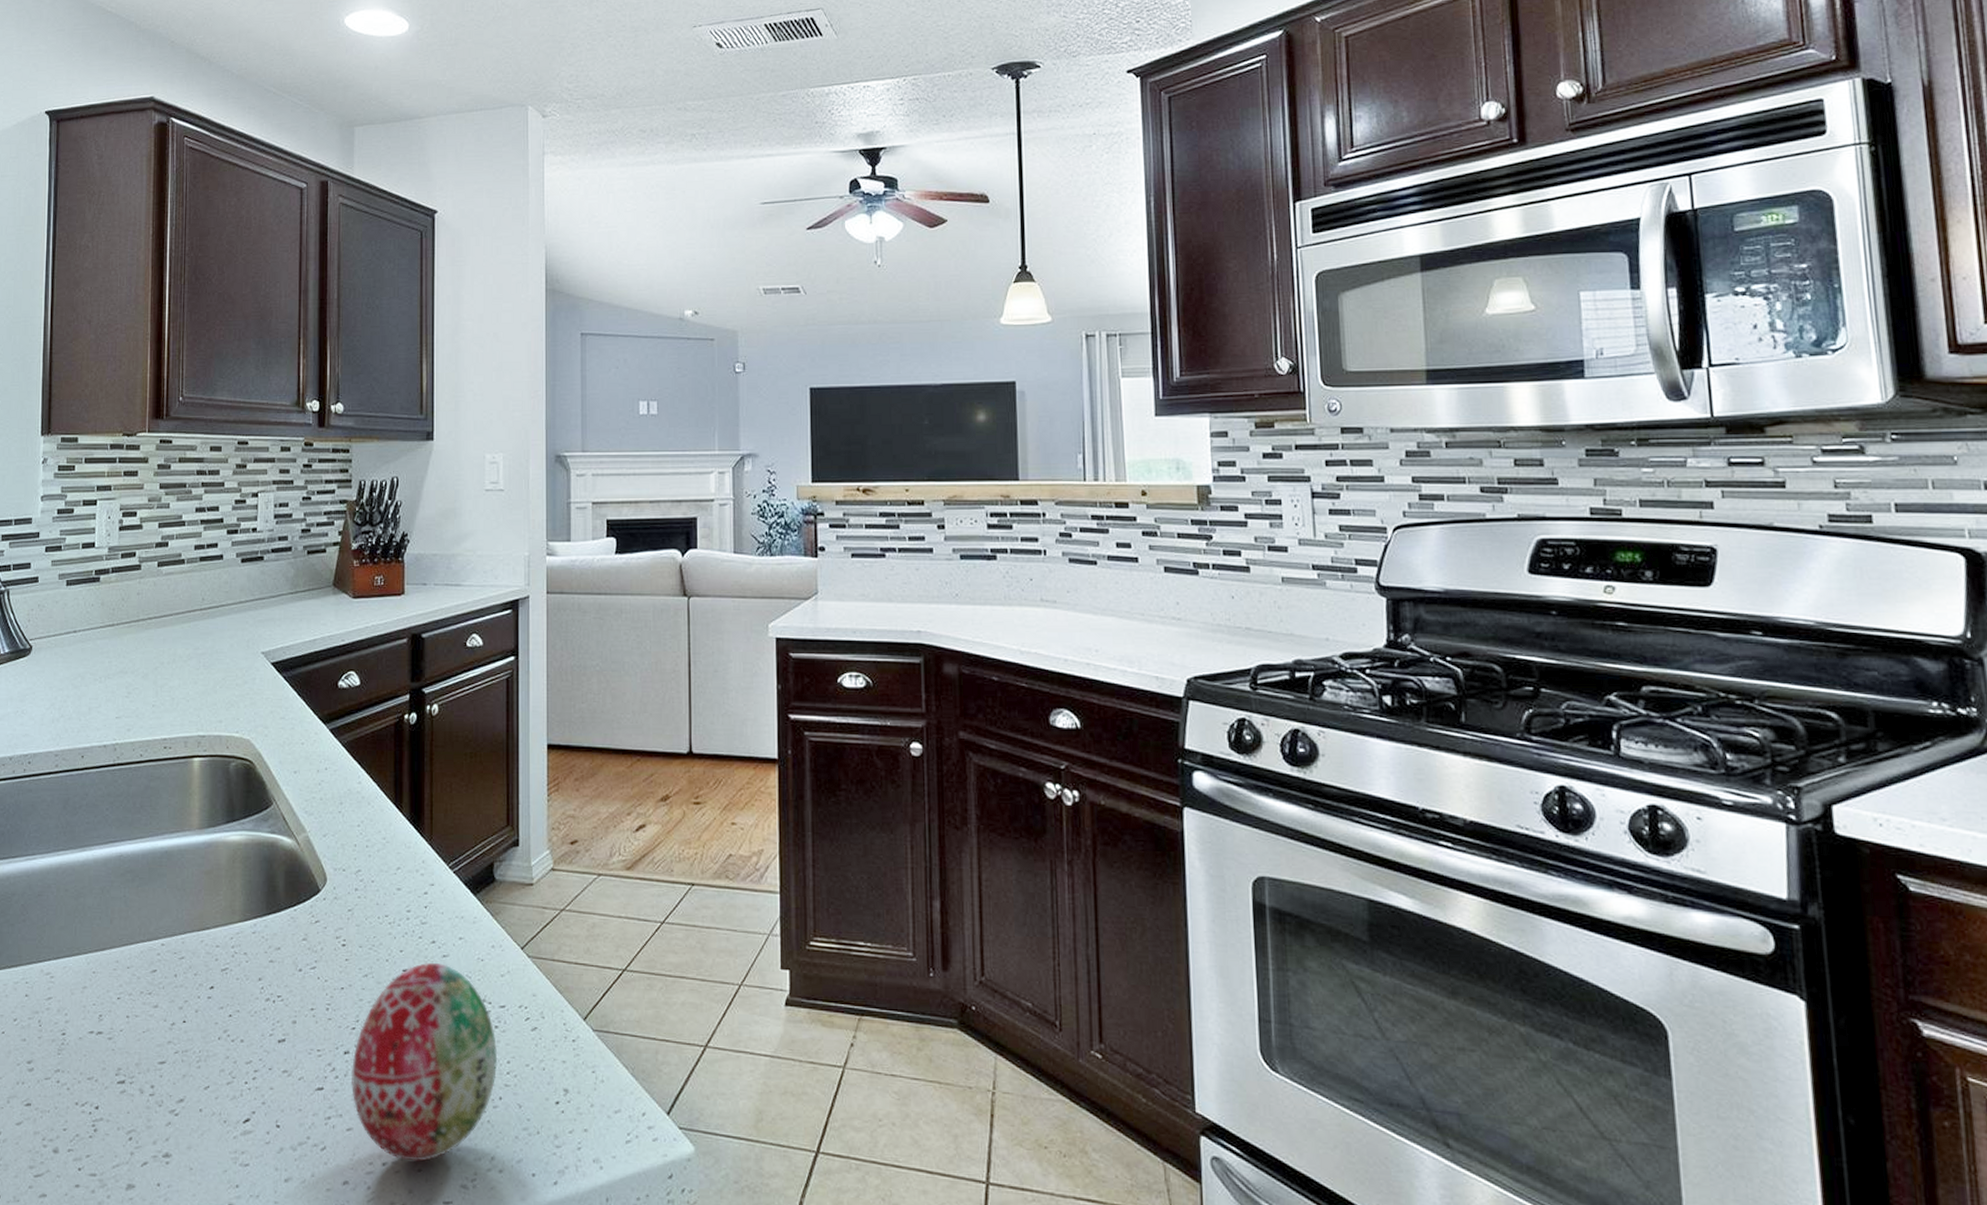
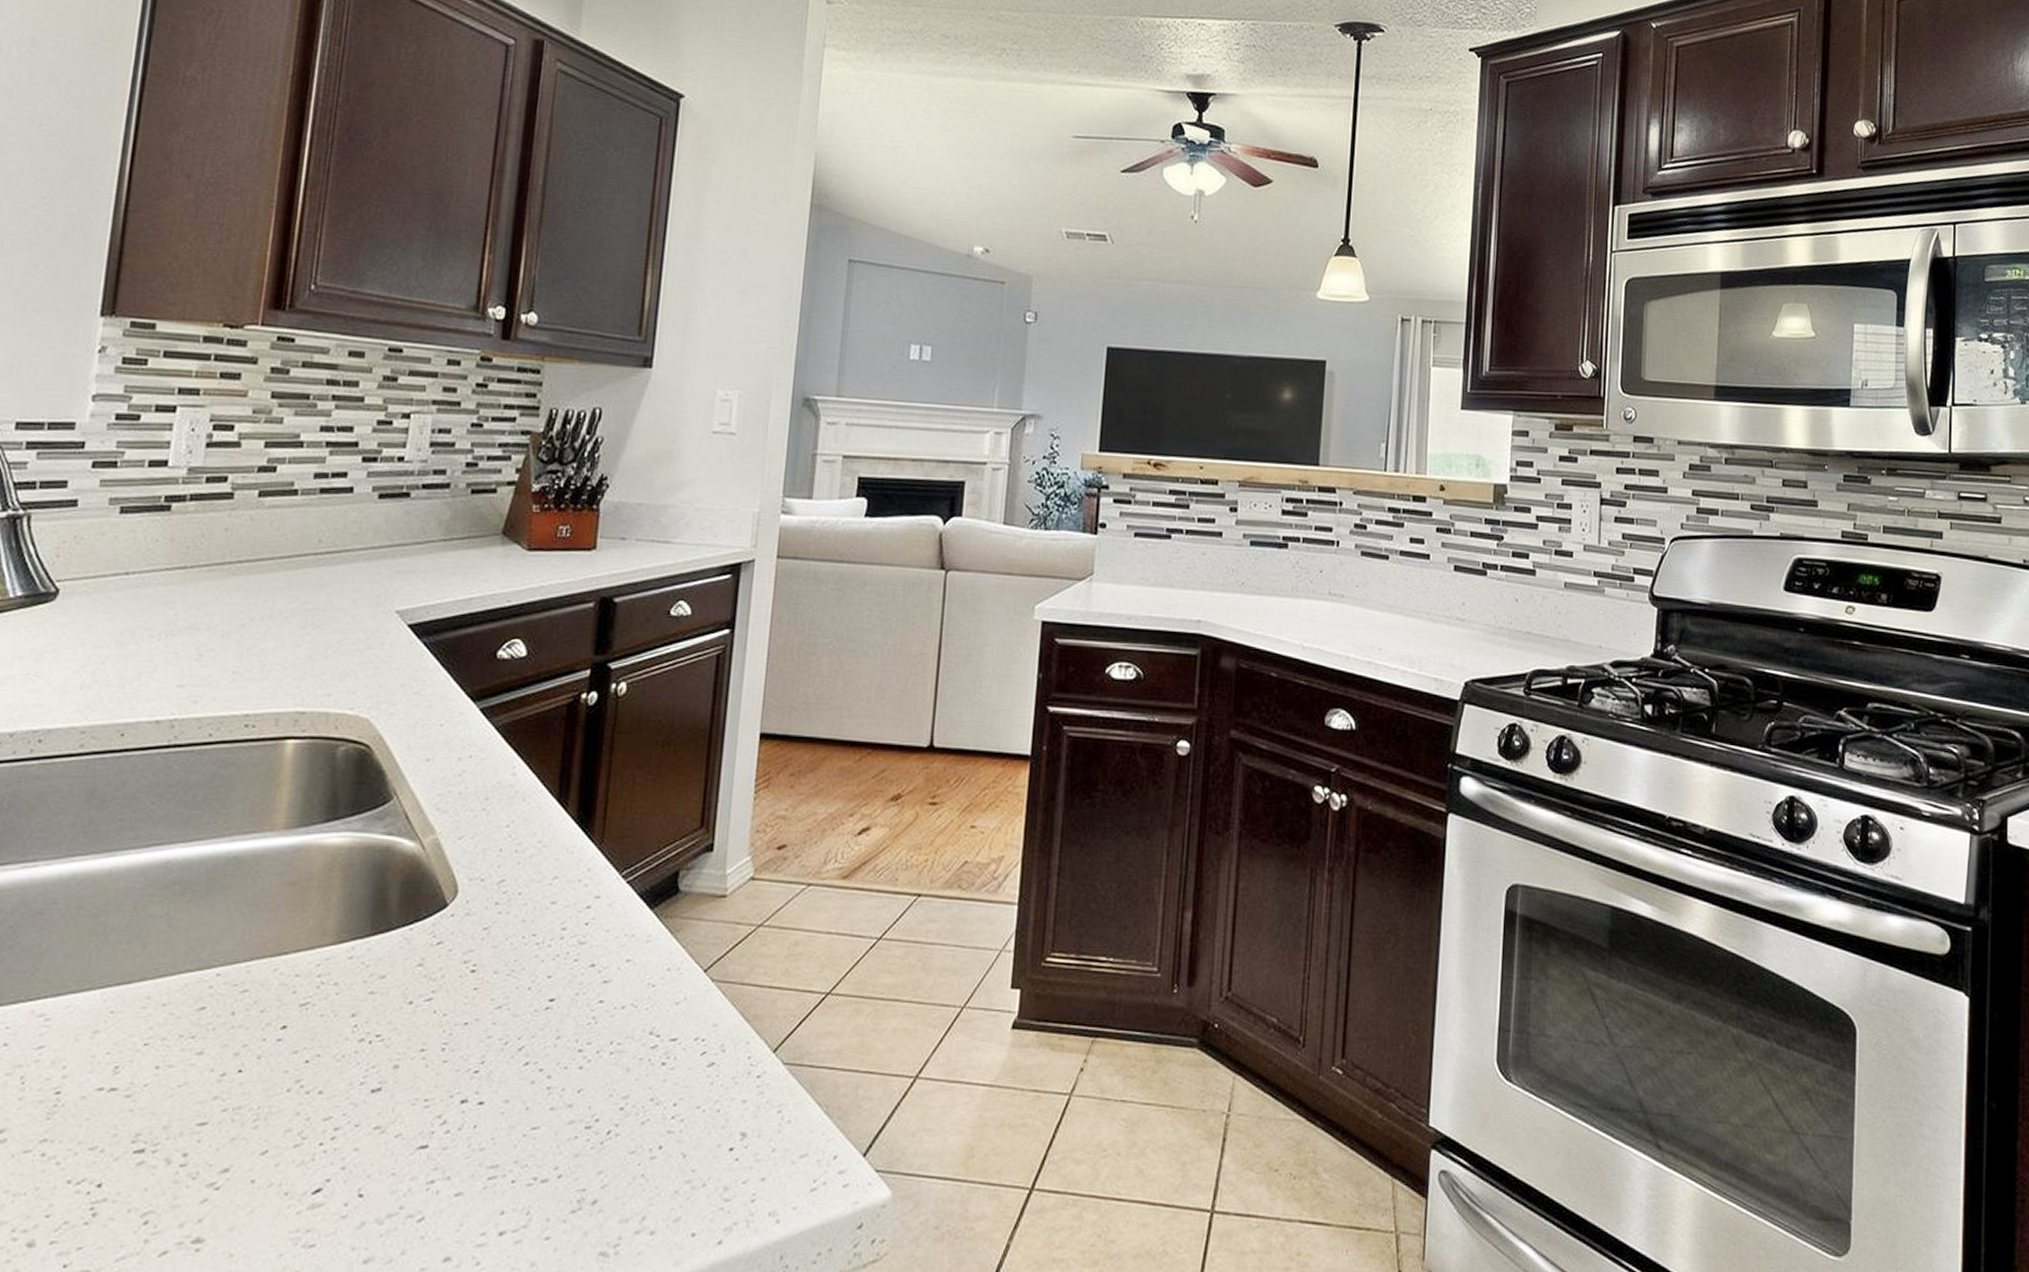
decorative egg: present [352,963,498,1162] -> none [466,991,663,1228]

